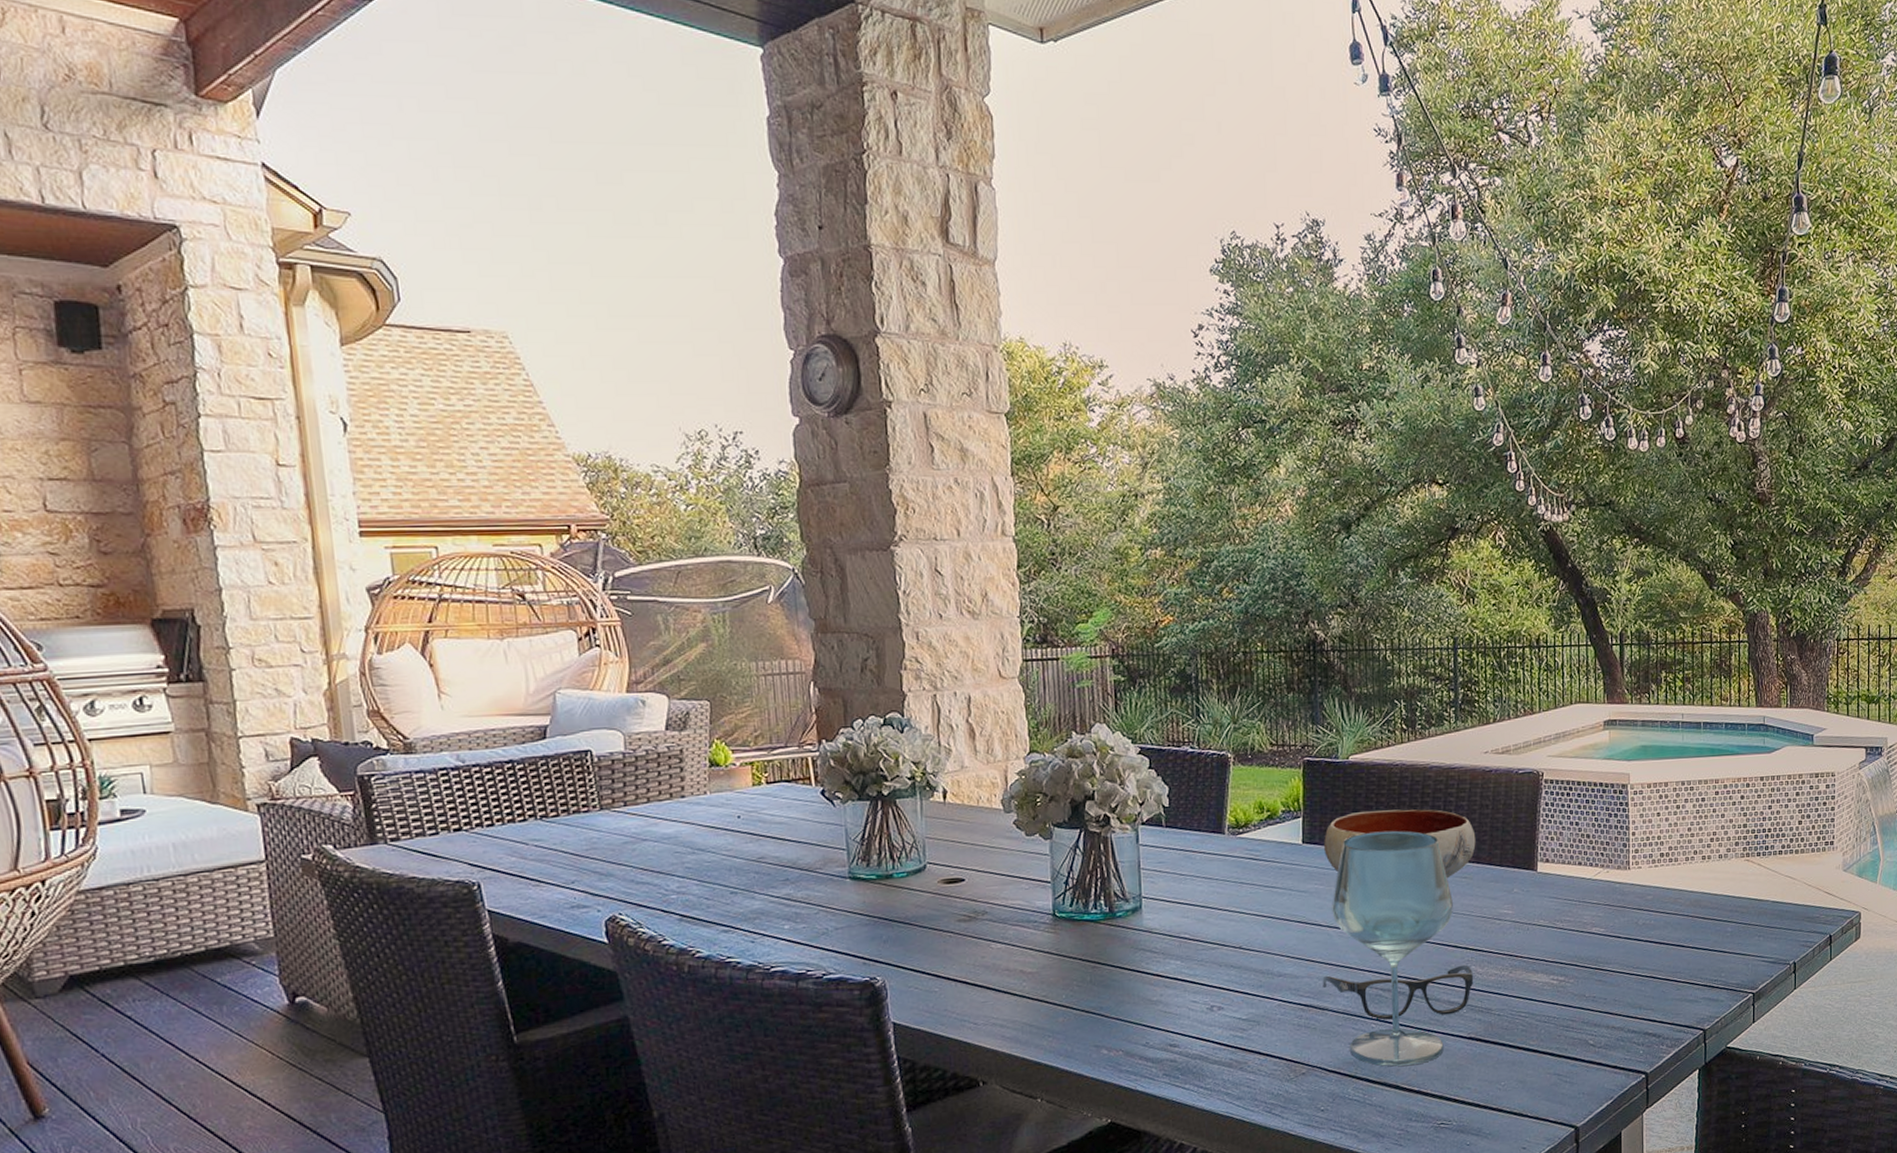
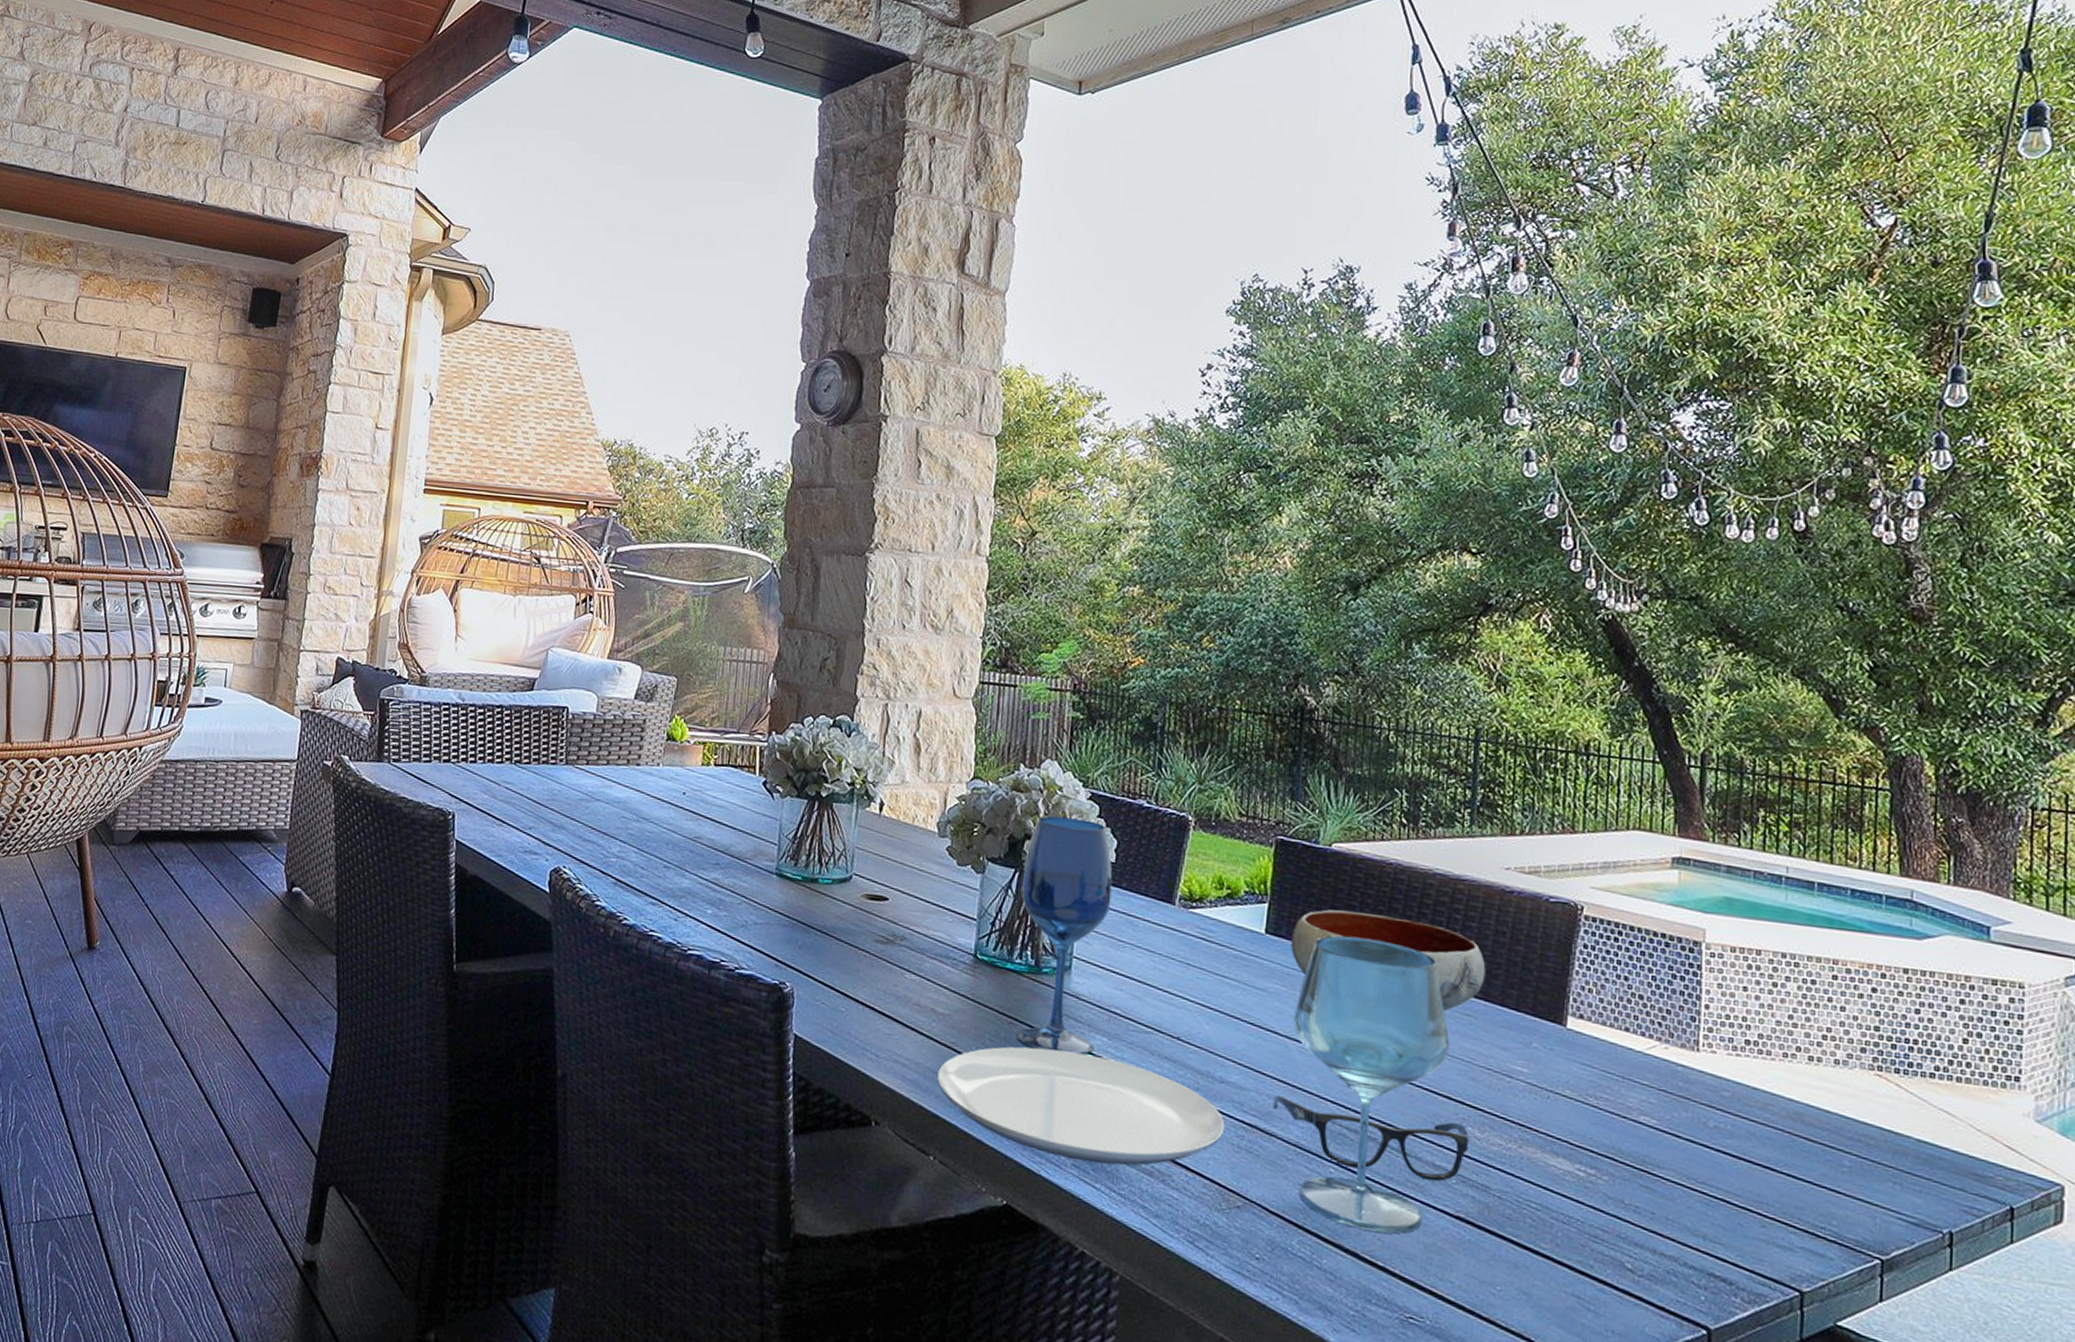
plate: none [1034,978,1286,1071] -> present [937,1046,1225,1166]
wineglass: none [1088,773,1170,985] -> present [1016,816,1113,1056]

